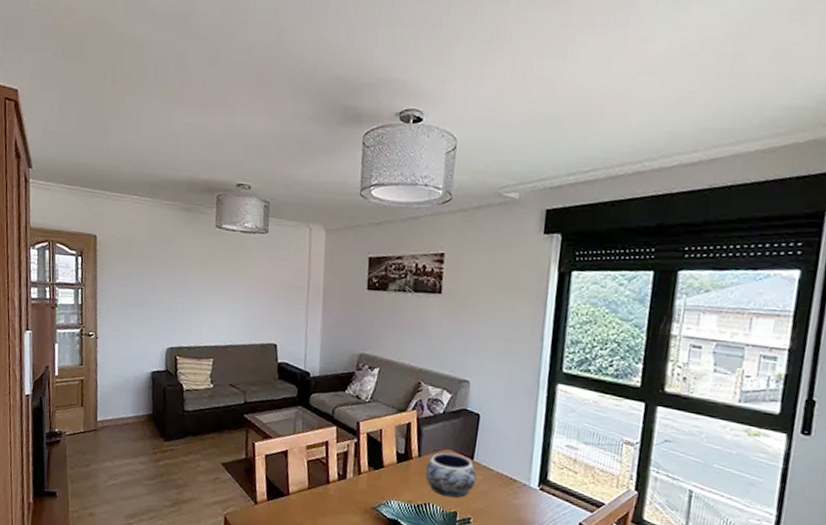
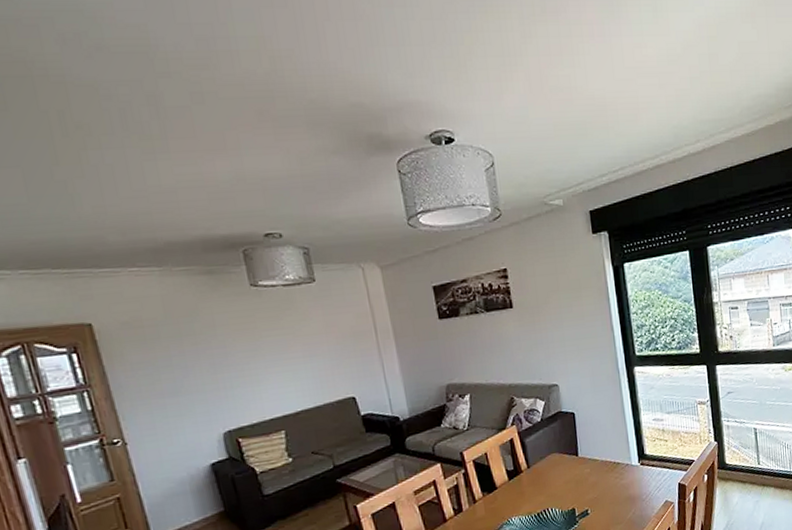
decorative bowl: present [425,452,477,498] -> none [537,454,585,498]

